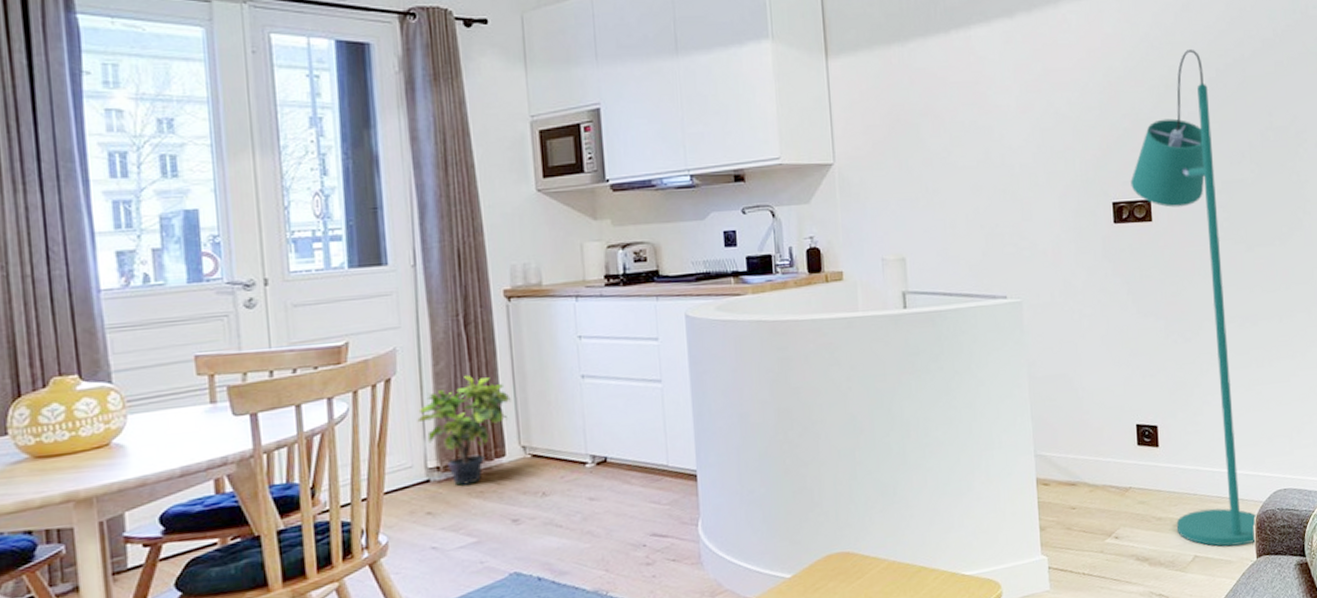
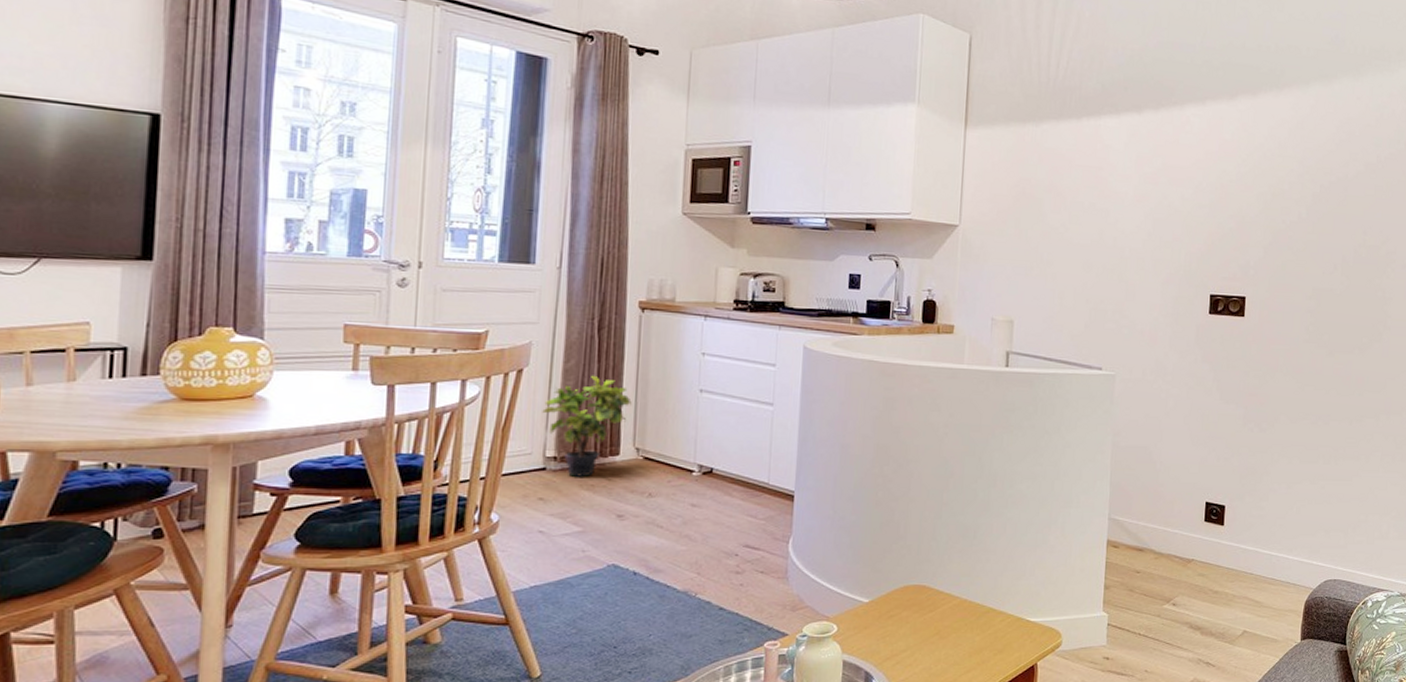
floor lamp: present [1130,50,1257,546] -> none [1229,164,1311,626]

